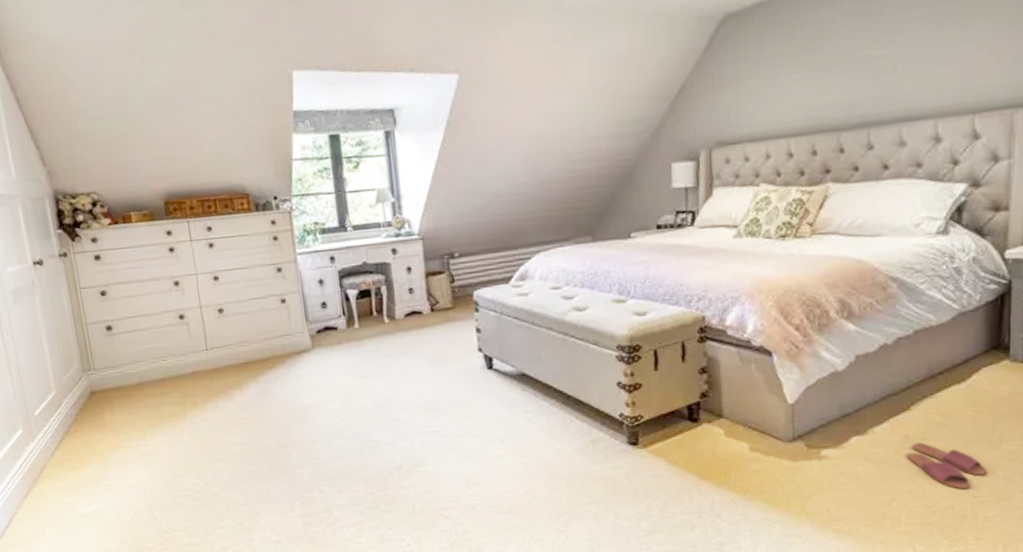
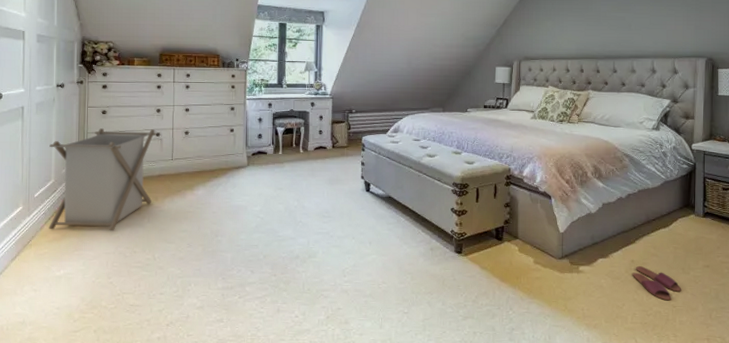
laundry basket: none [40,310,189,457] -> present [49,128,157,231]

